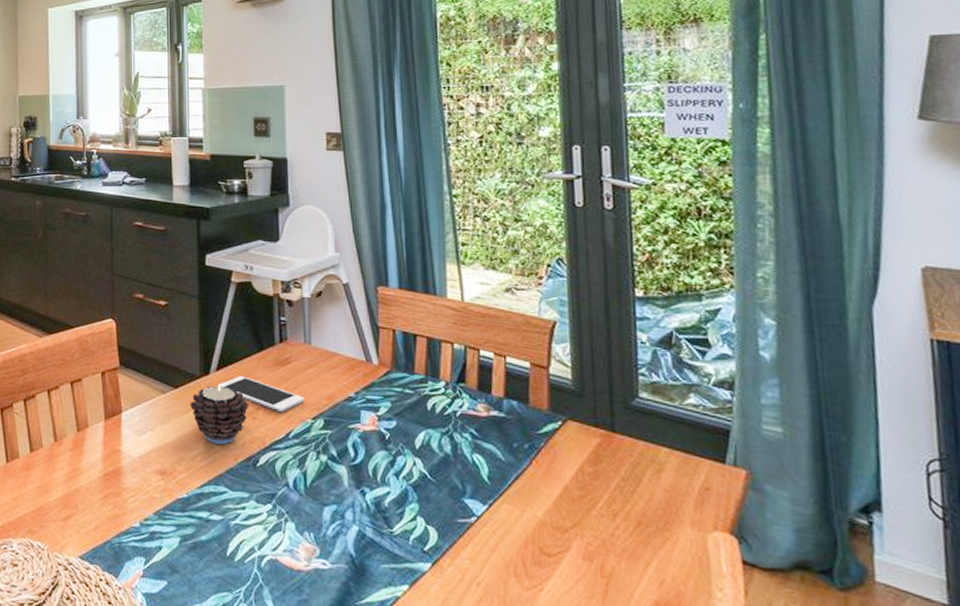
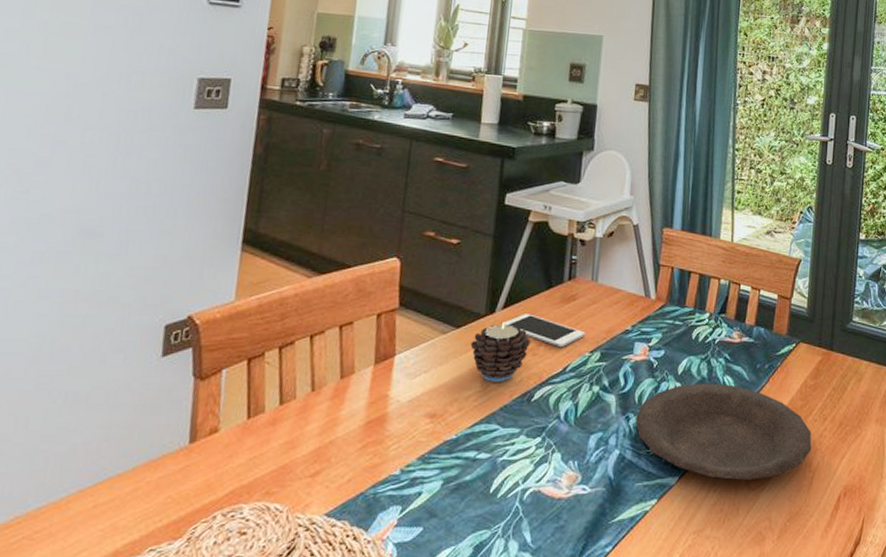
plate: none [372,460,602,578] -> present [635,383,812,481]

